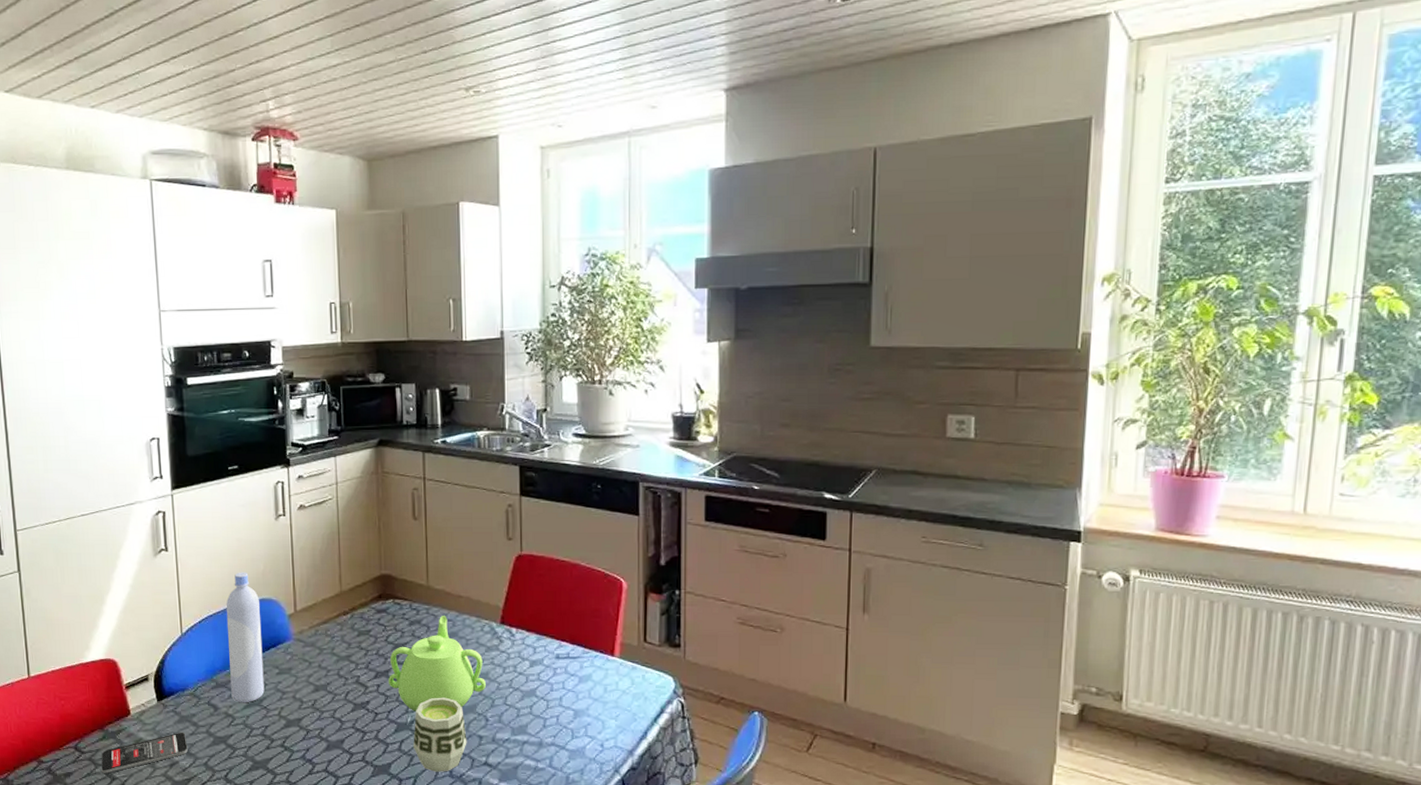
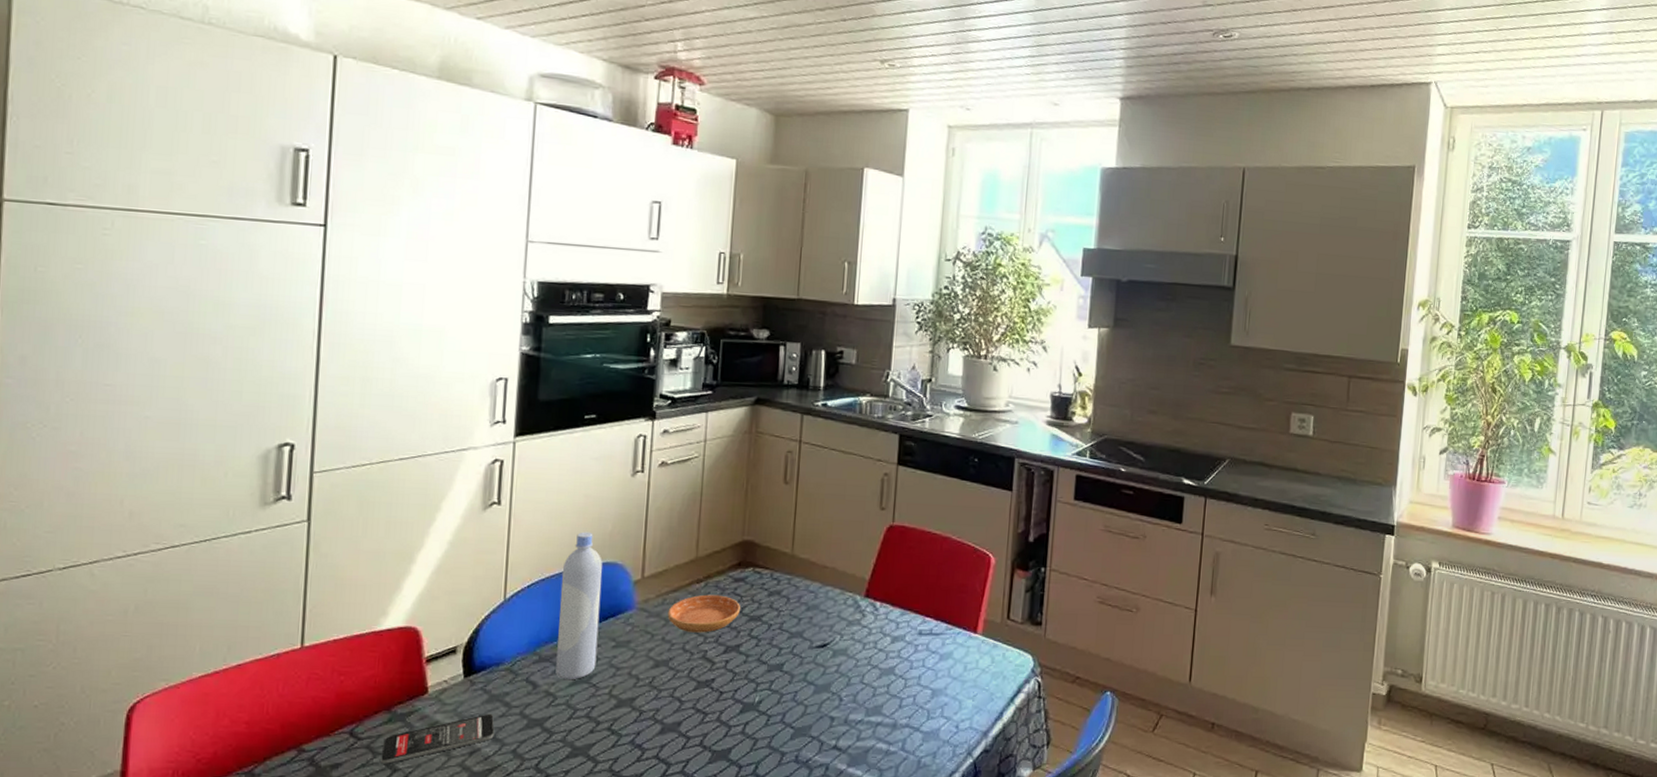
saucer: none [321,625,385,660] -> present [667,594,740,633]
teapot: present [389,616,486,712] -> none [739,587,843,690]
cup: present [413,697,467,772] -> none [758,675,818,757]

